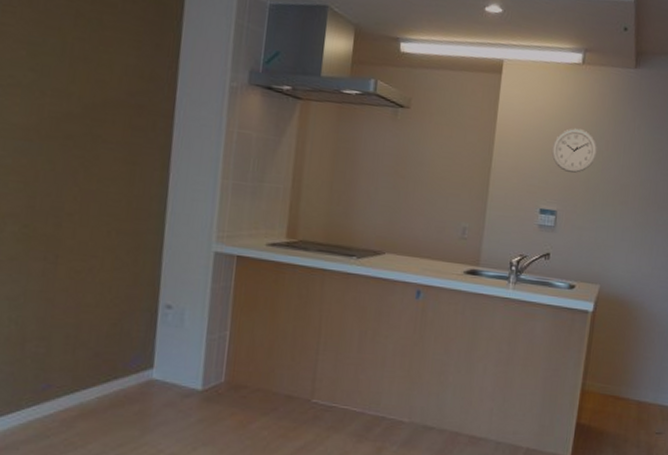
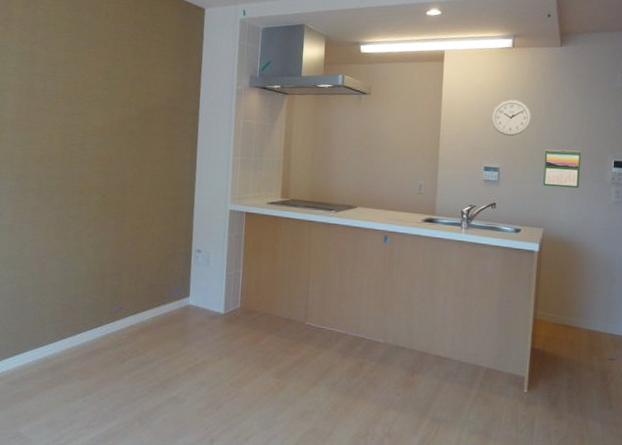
calendar: none [604,191,647,240] -> present [543,149,581,189]

